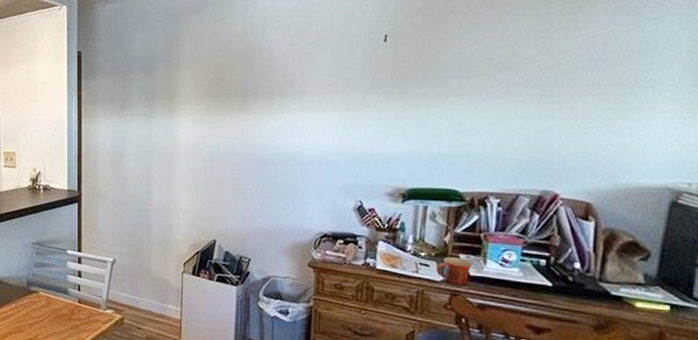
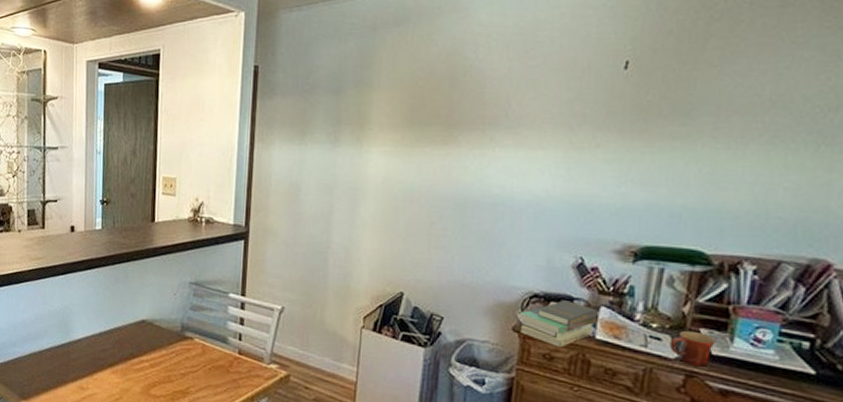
books: none [314,238,377,278] -> present [519,300,598,348]

